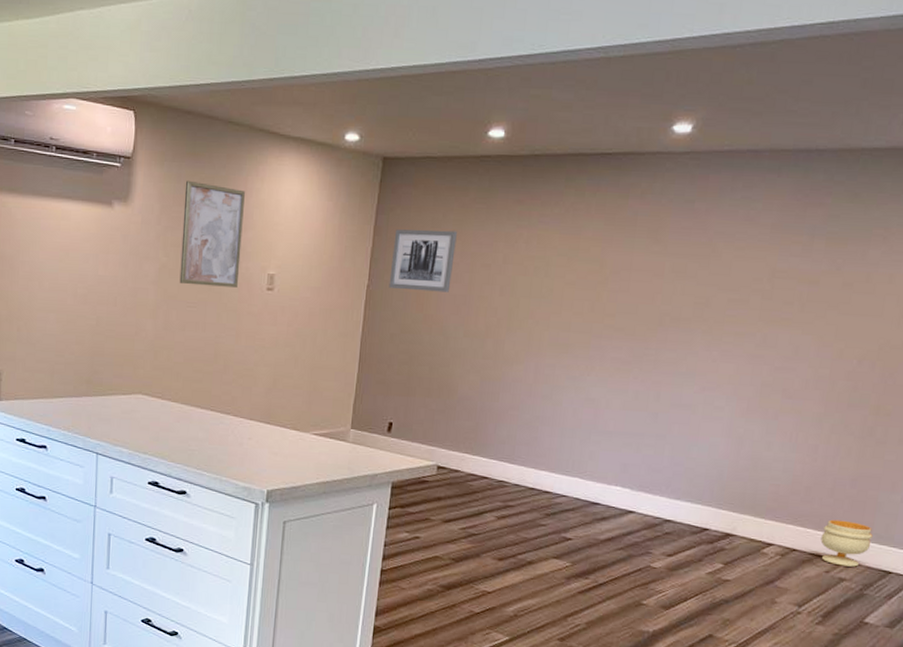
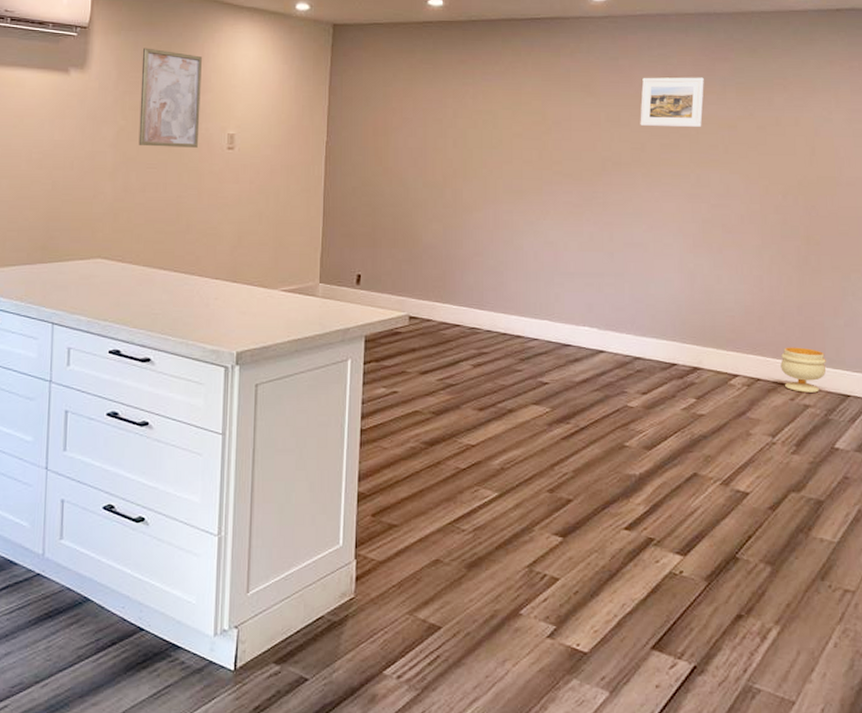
wall art: present [389,229,457,292] -> none [347,88,408,146]
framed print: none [708,223,791,281] -> present [640,77,704,127]

